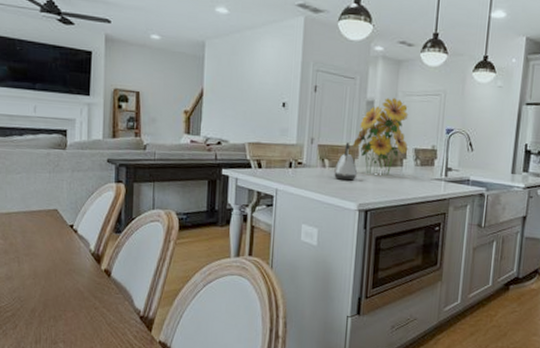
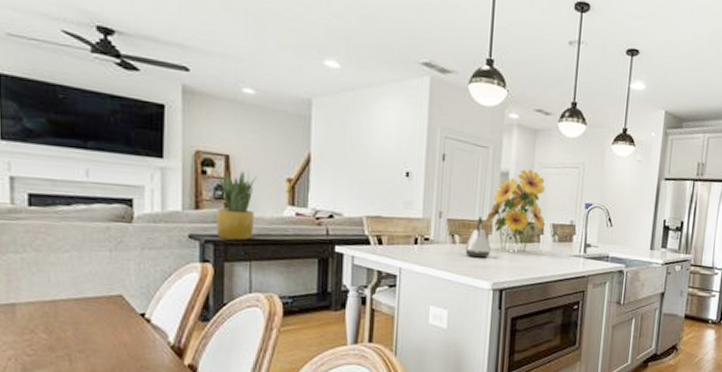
planter: none [128,104,161,164] -> present [215,169,258,241]

